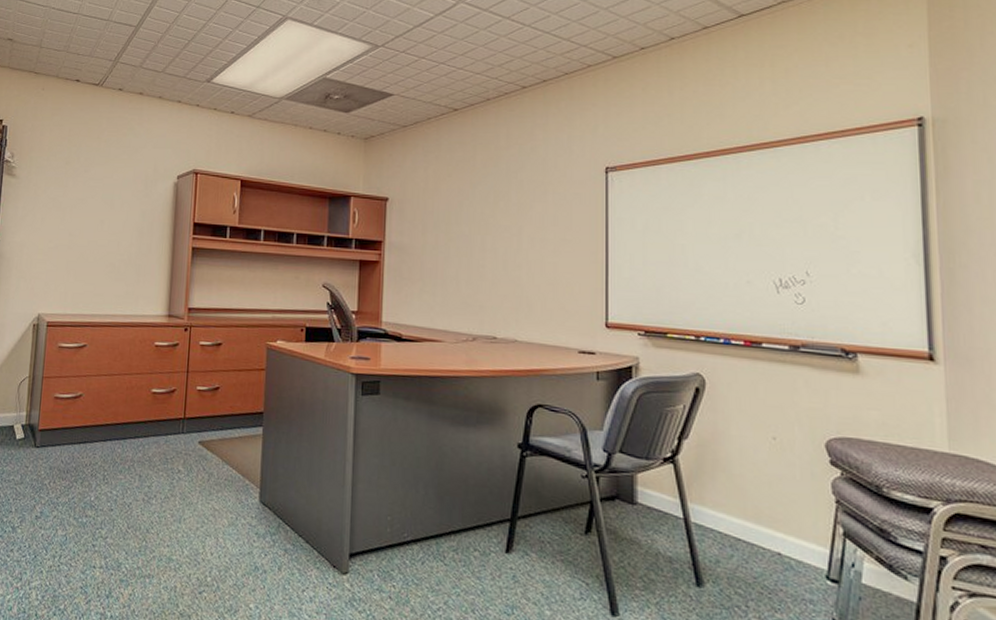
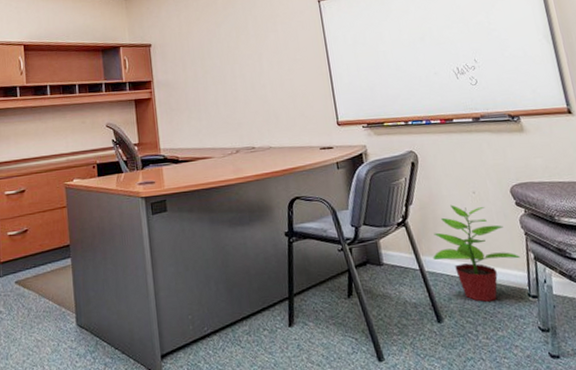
potted plant: none [703,448,823,575] -> present [432,205,520,302]

